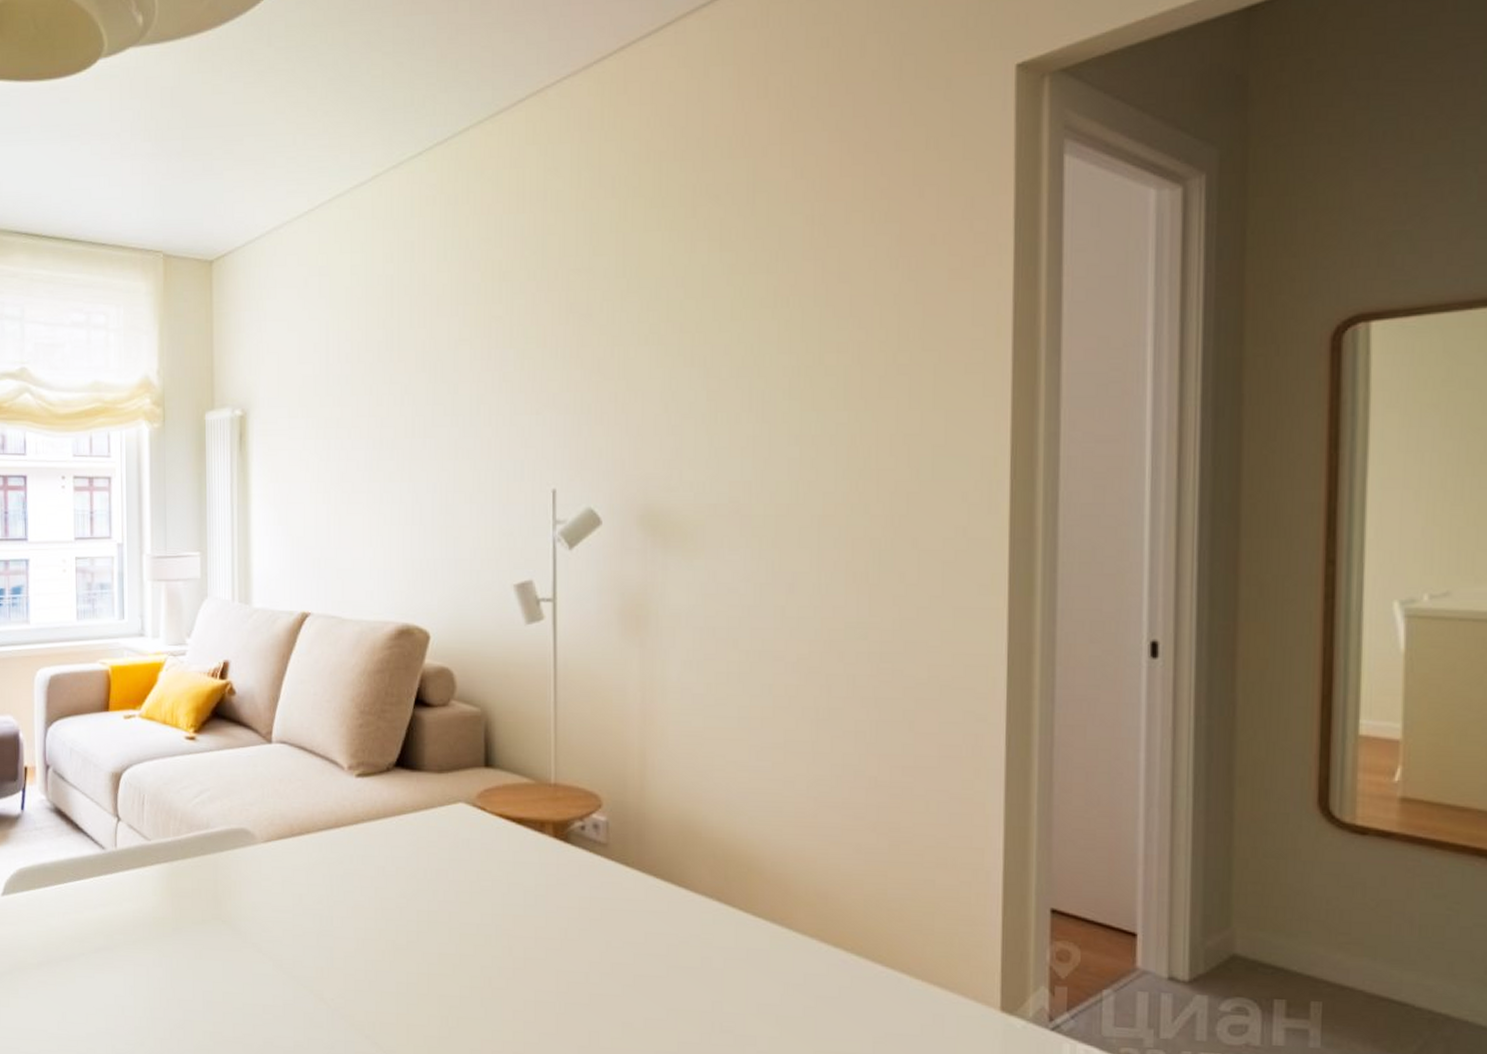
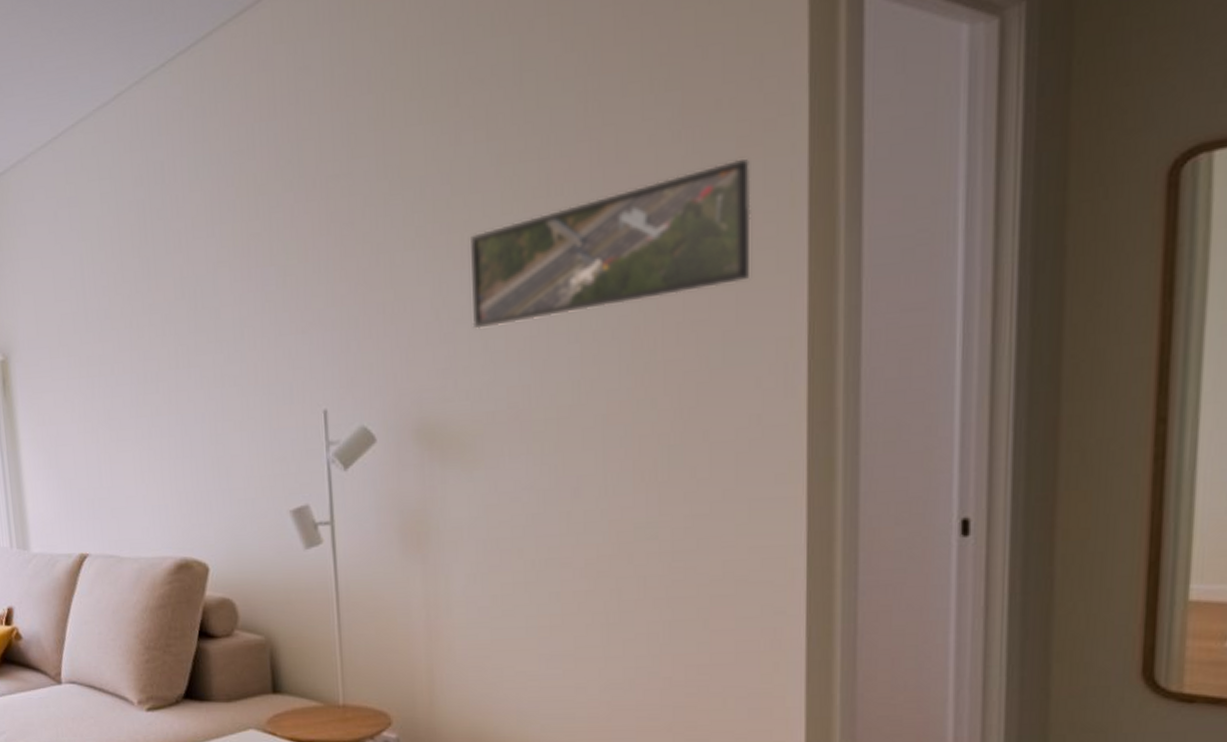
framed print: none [699,289,961,426] -> present [469,159,751,330]

